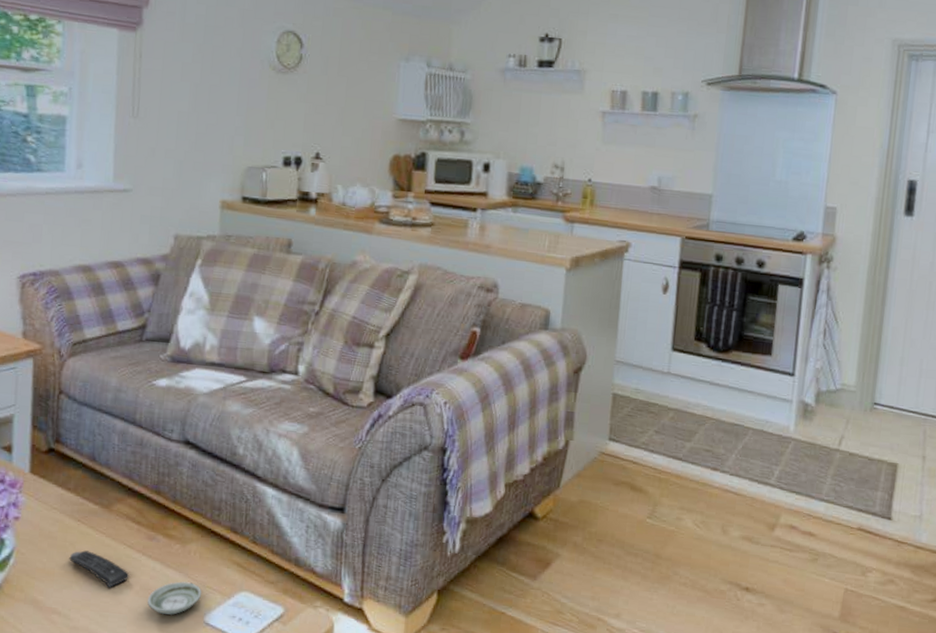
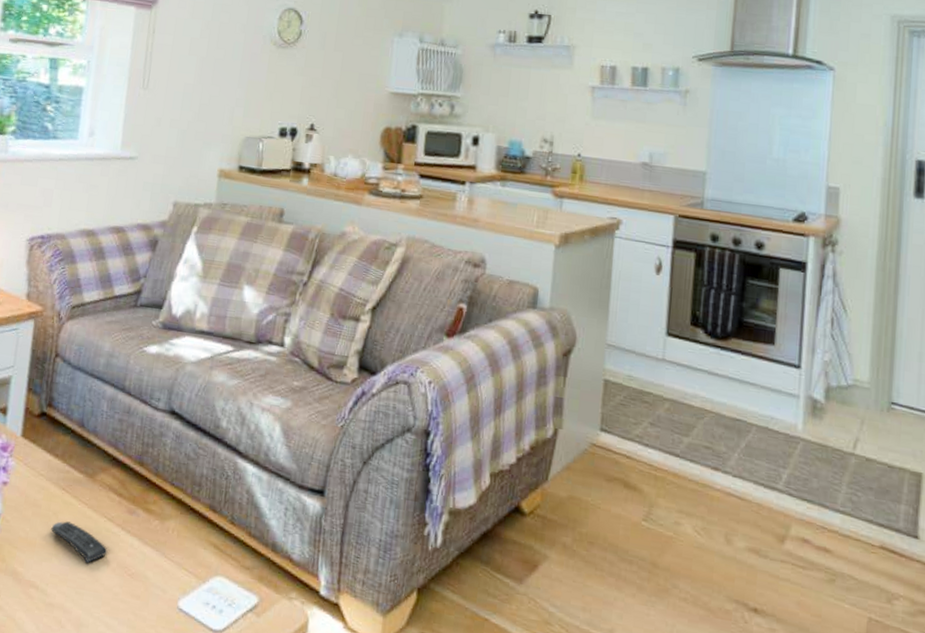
saucer: present [147,581,202,615] -> none [122,561,178,597]

